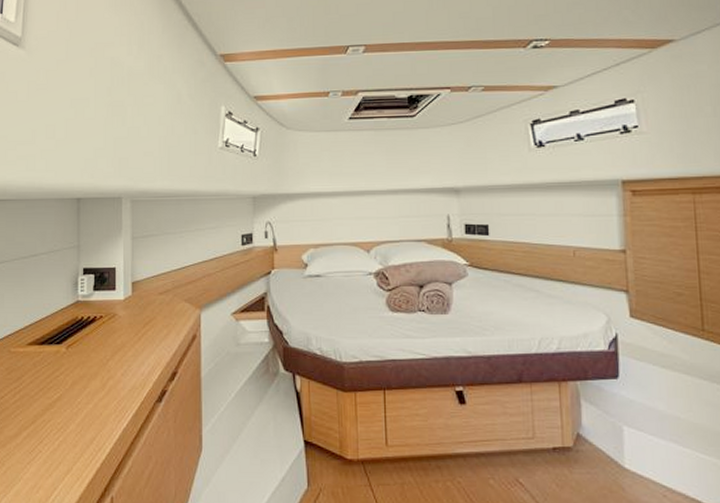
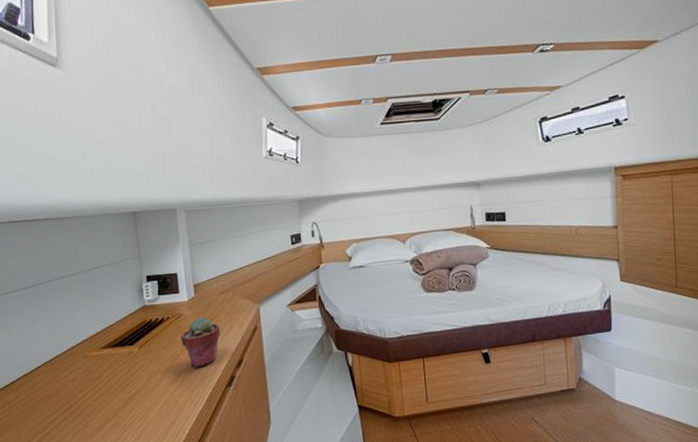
potted succulent: none [111,319,155,377] -> present [180,317,220,368]

